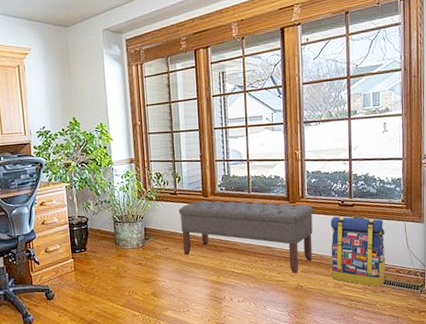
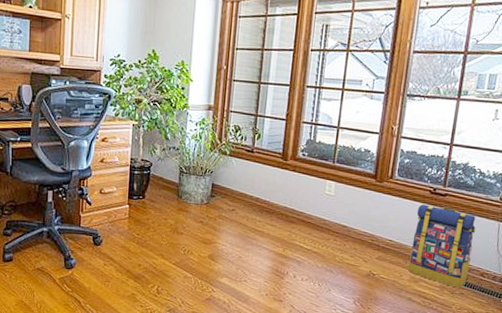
bench: present [178,200,313,274] -> none [250,163,401,259]

